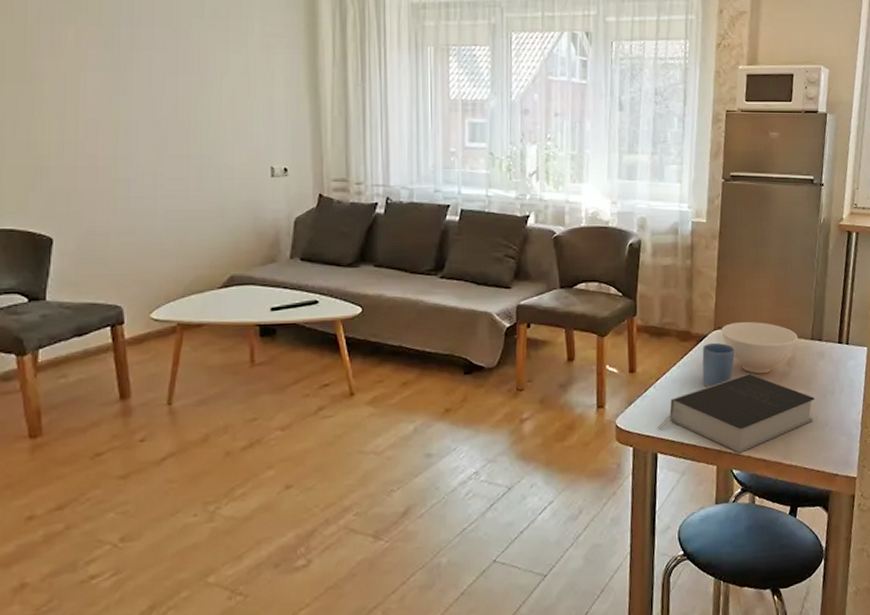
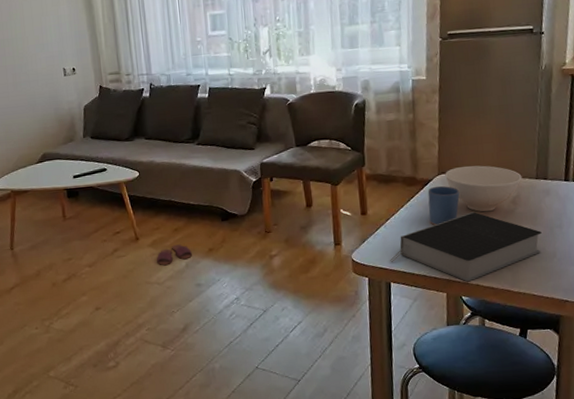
slippers: none [376,402,423,430] -> present [157,244,192,266]

